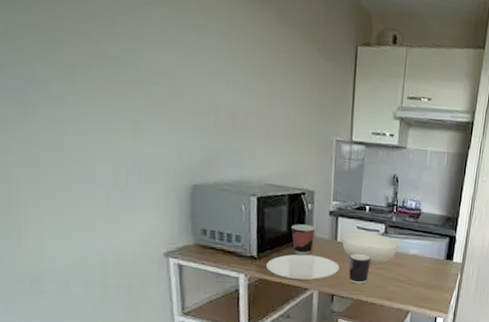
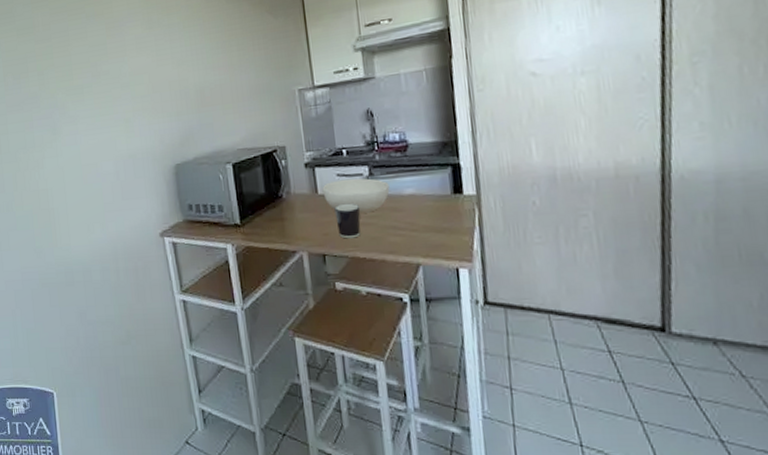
plate: present [266,254,340,280] -> none [251,213,326,243]
cup: present [291,224,316,255] -> none [269,182,294,215]

